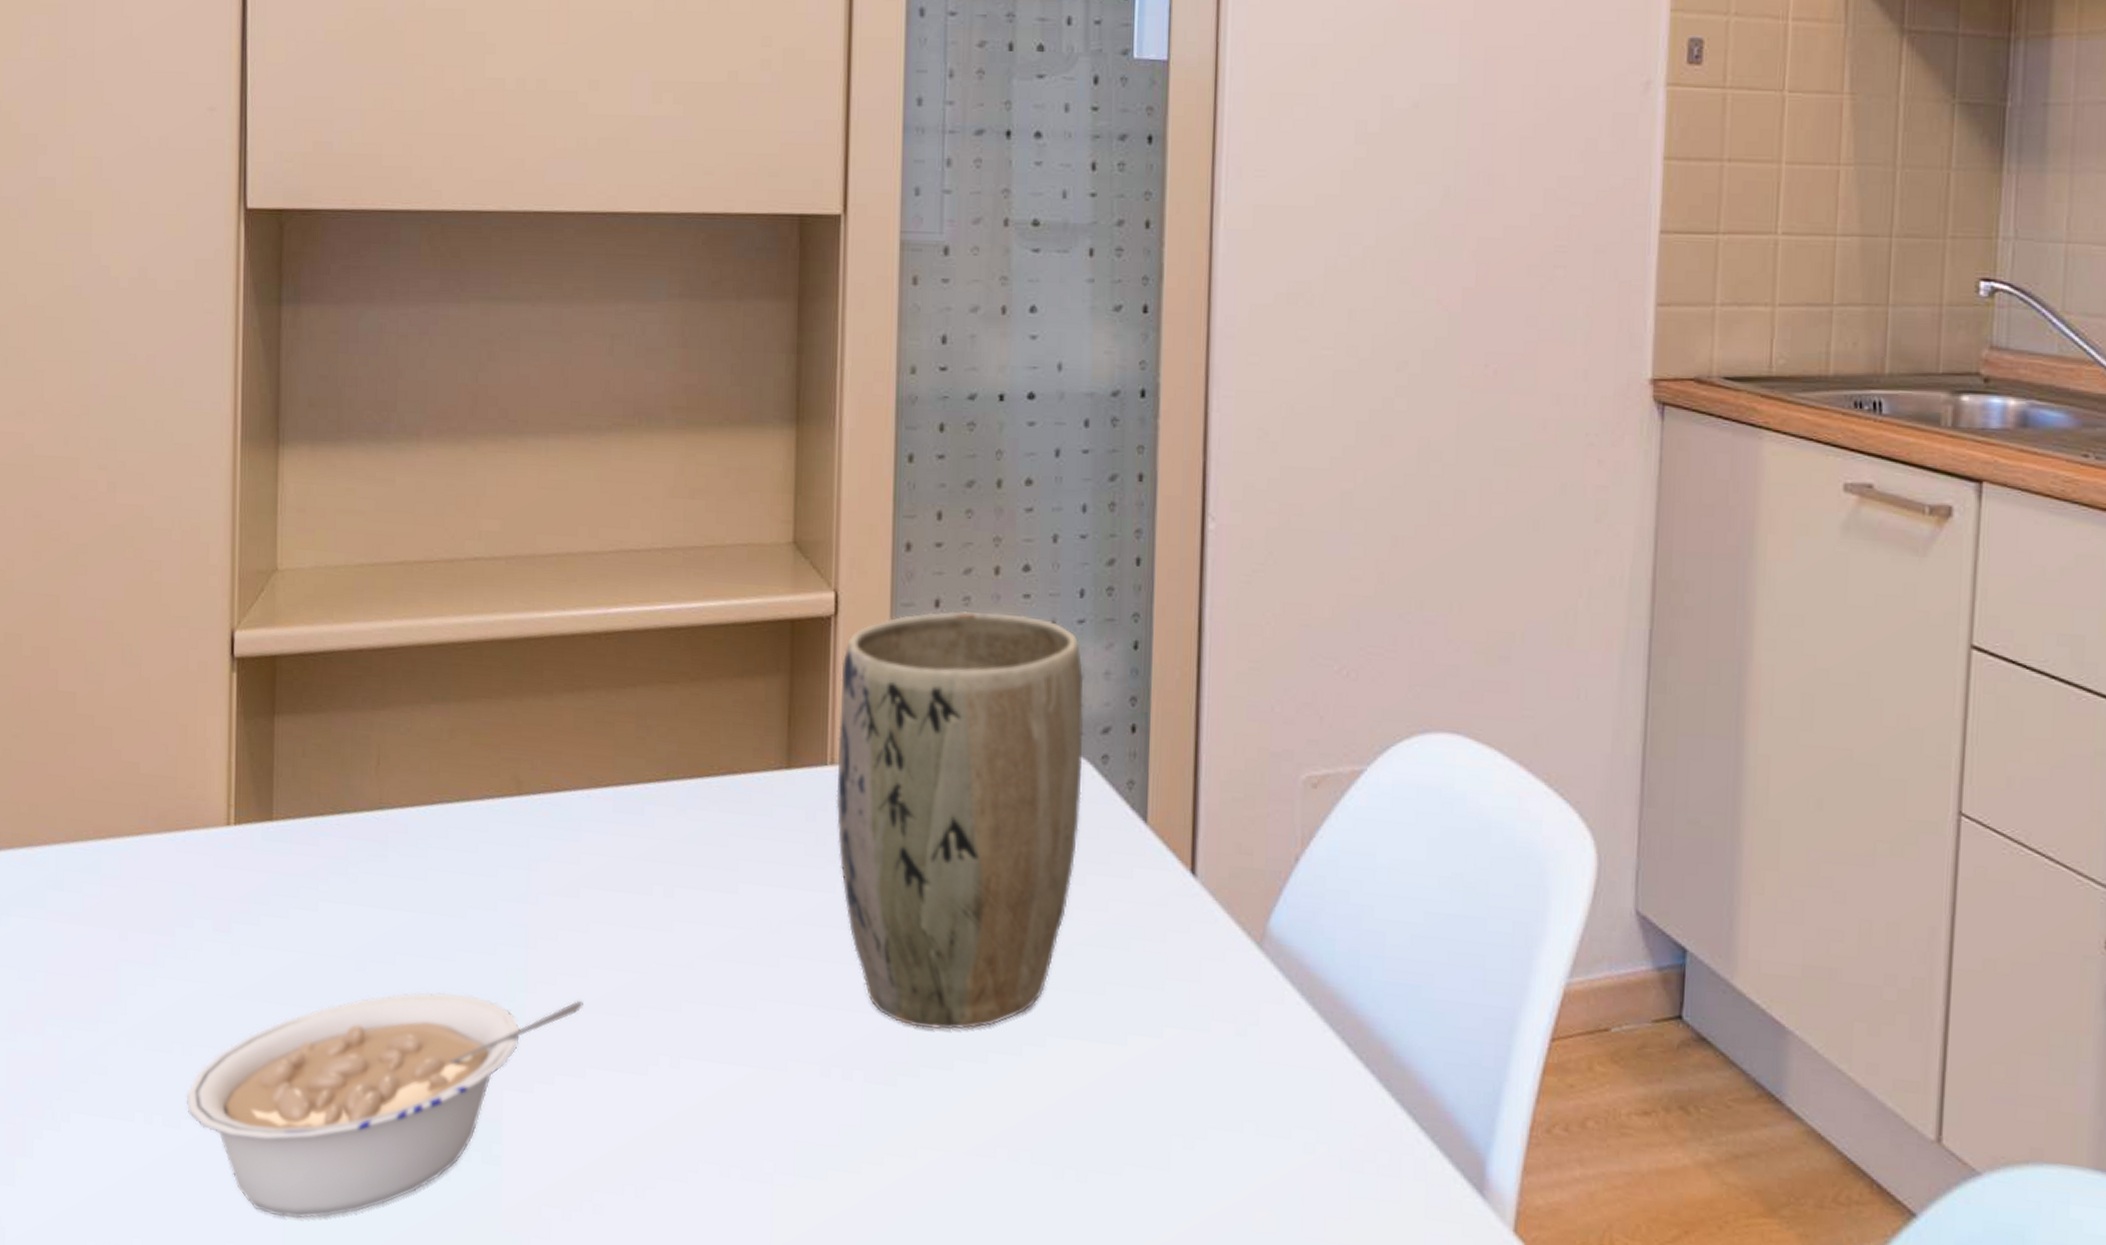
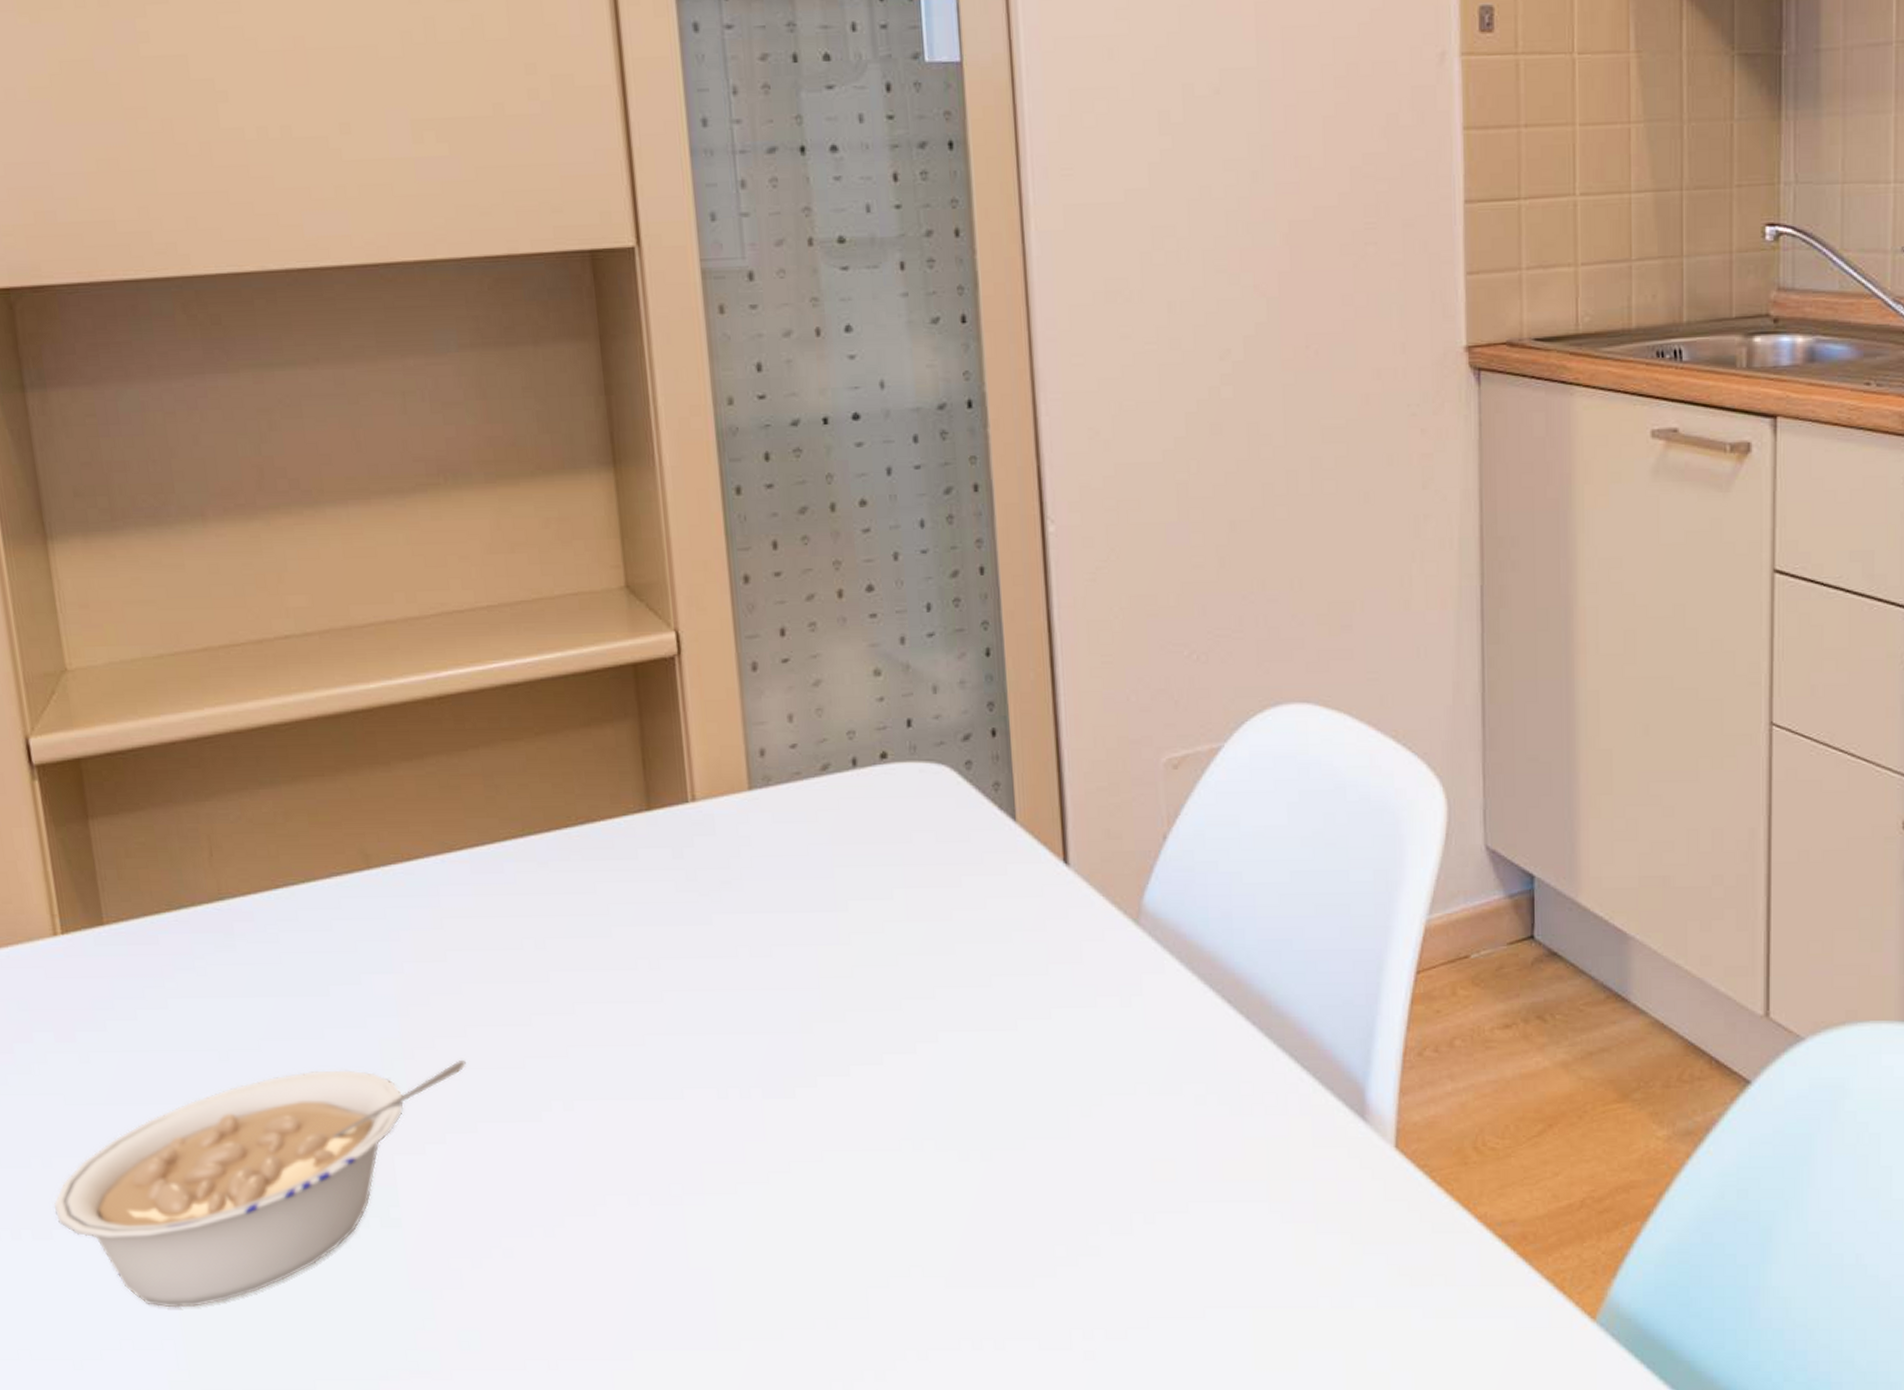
plant pot: present [836,610,1083,1030] -> none [691,634,950,1040]

